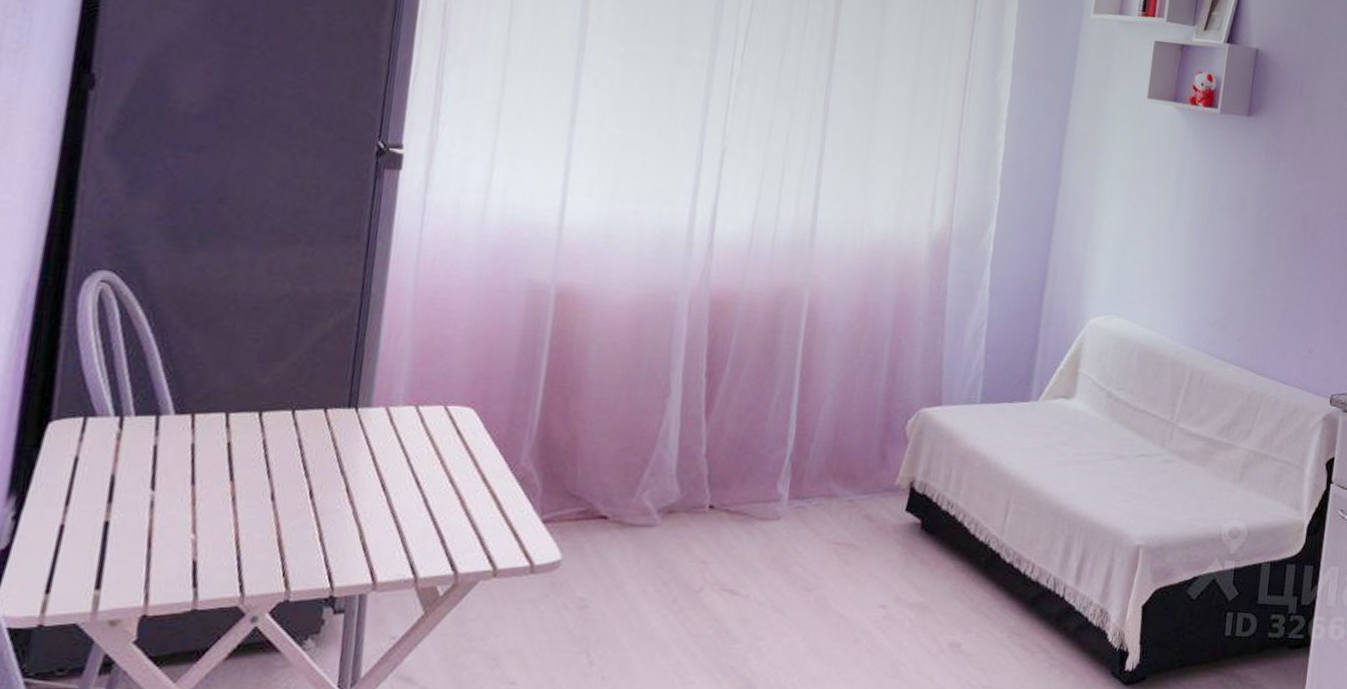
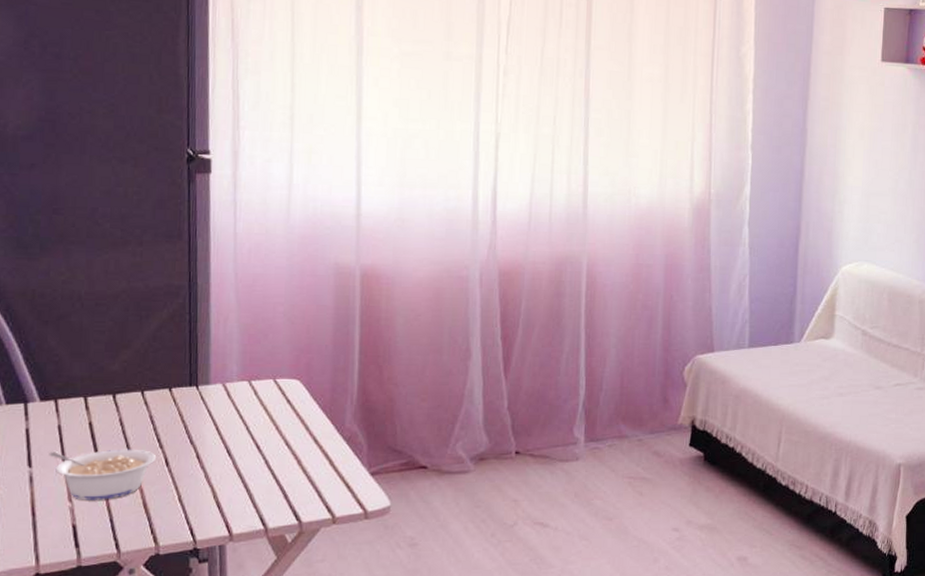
legume: none [176,473,301,534] -> present [49,449,157,500]

